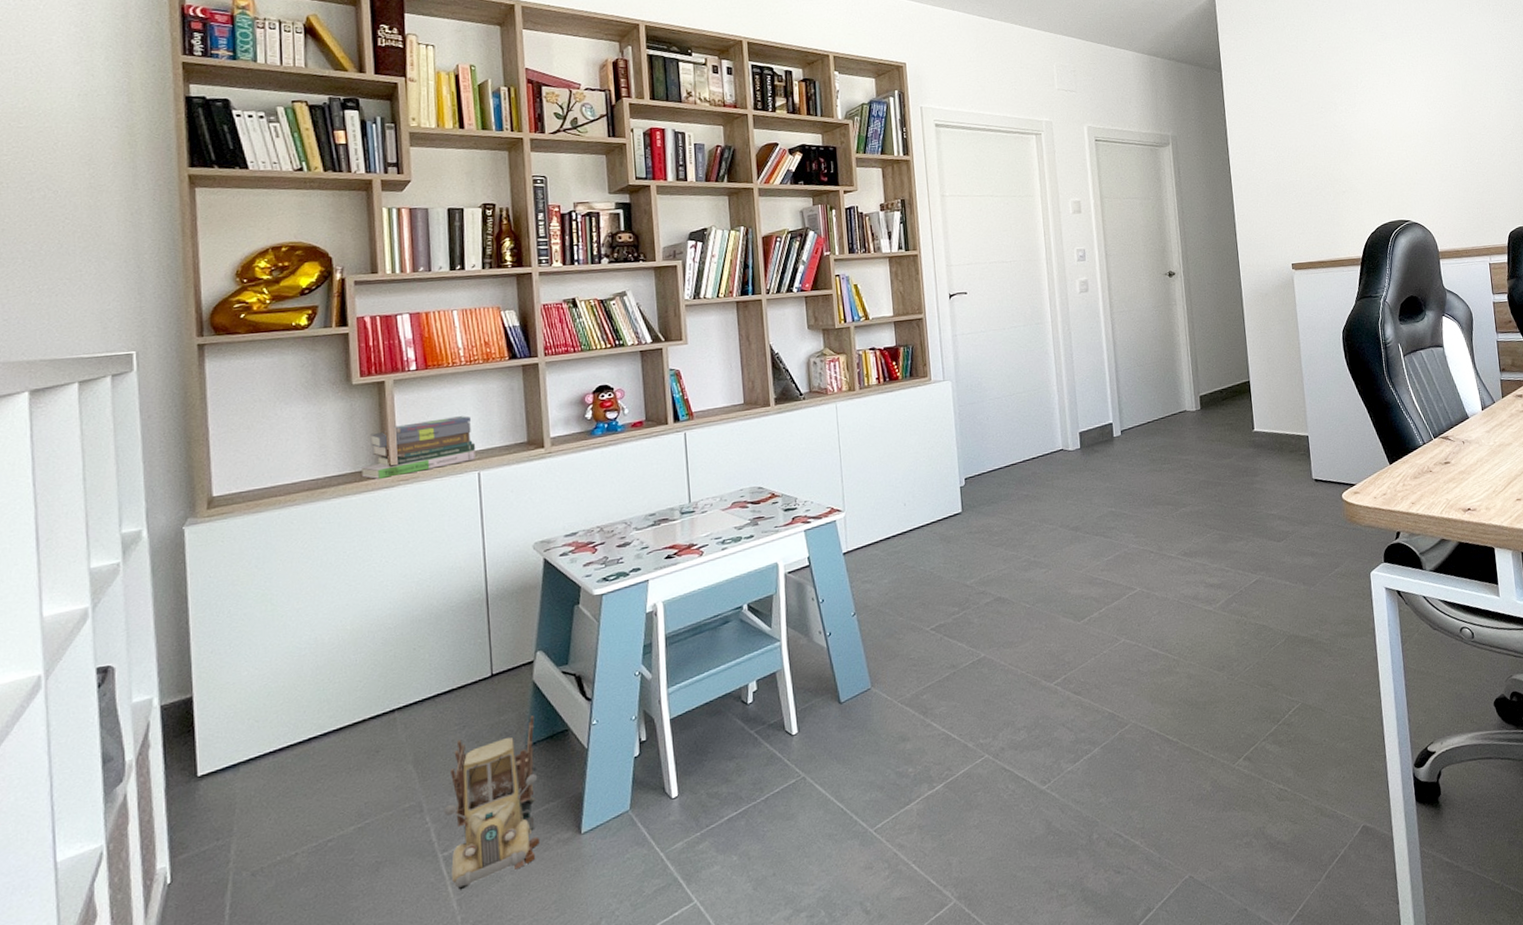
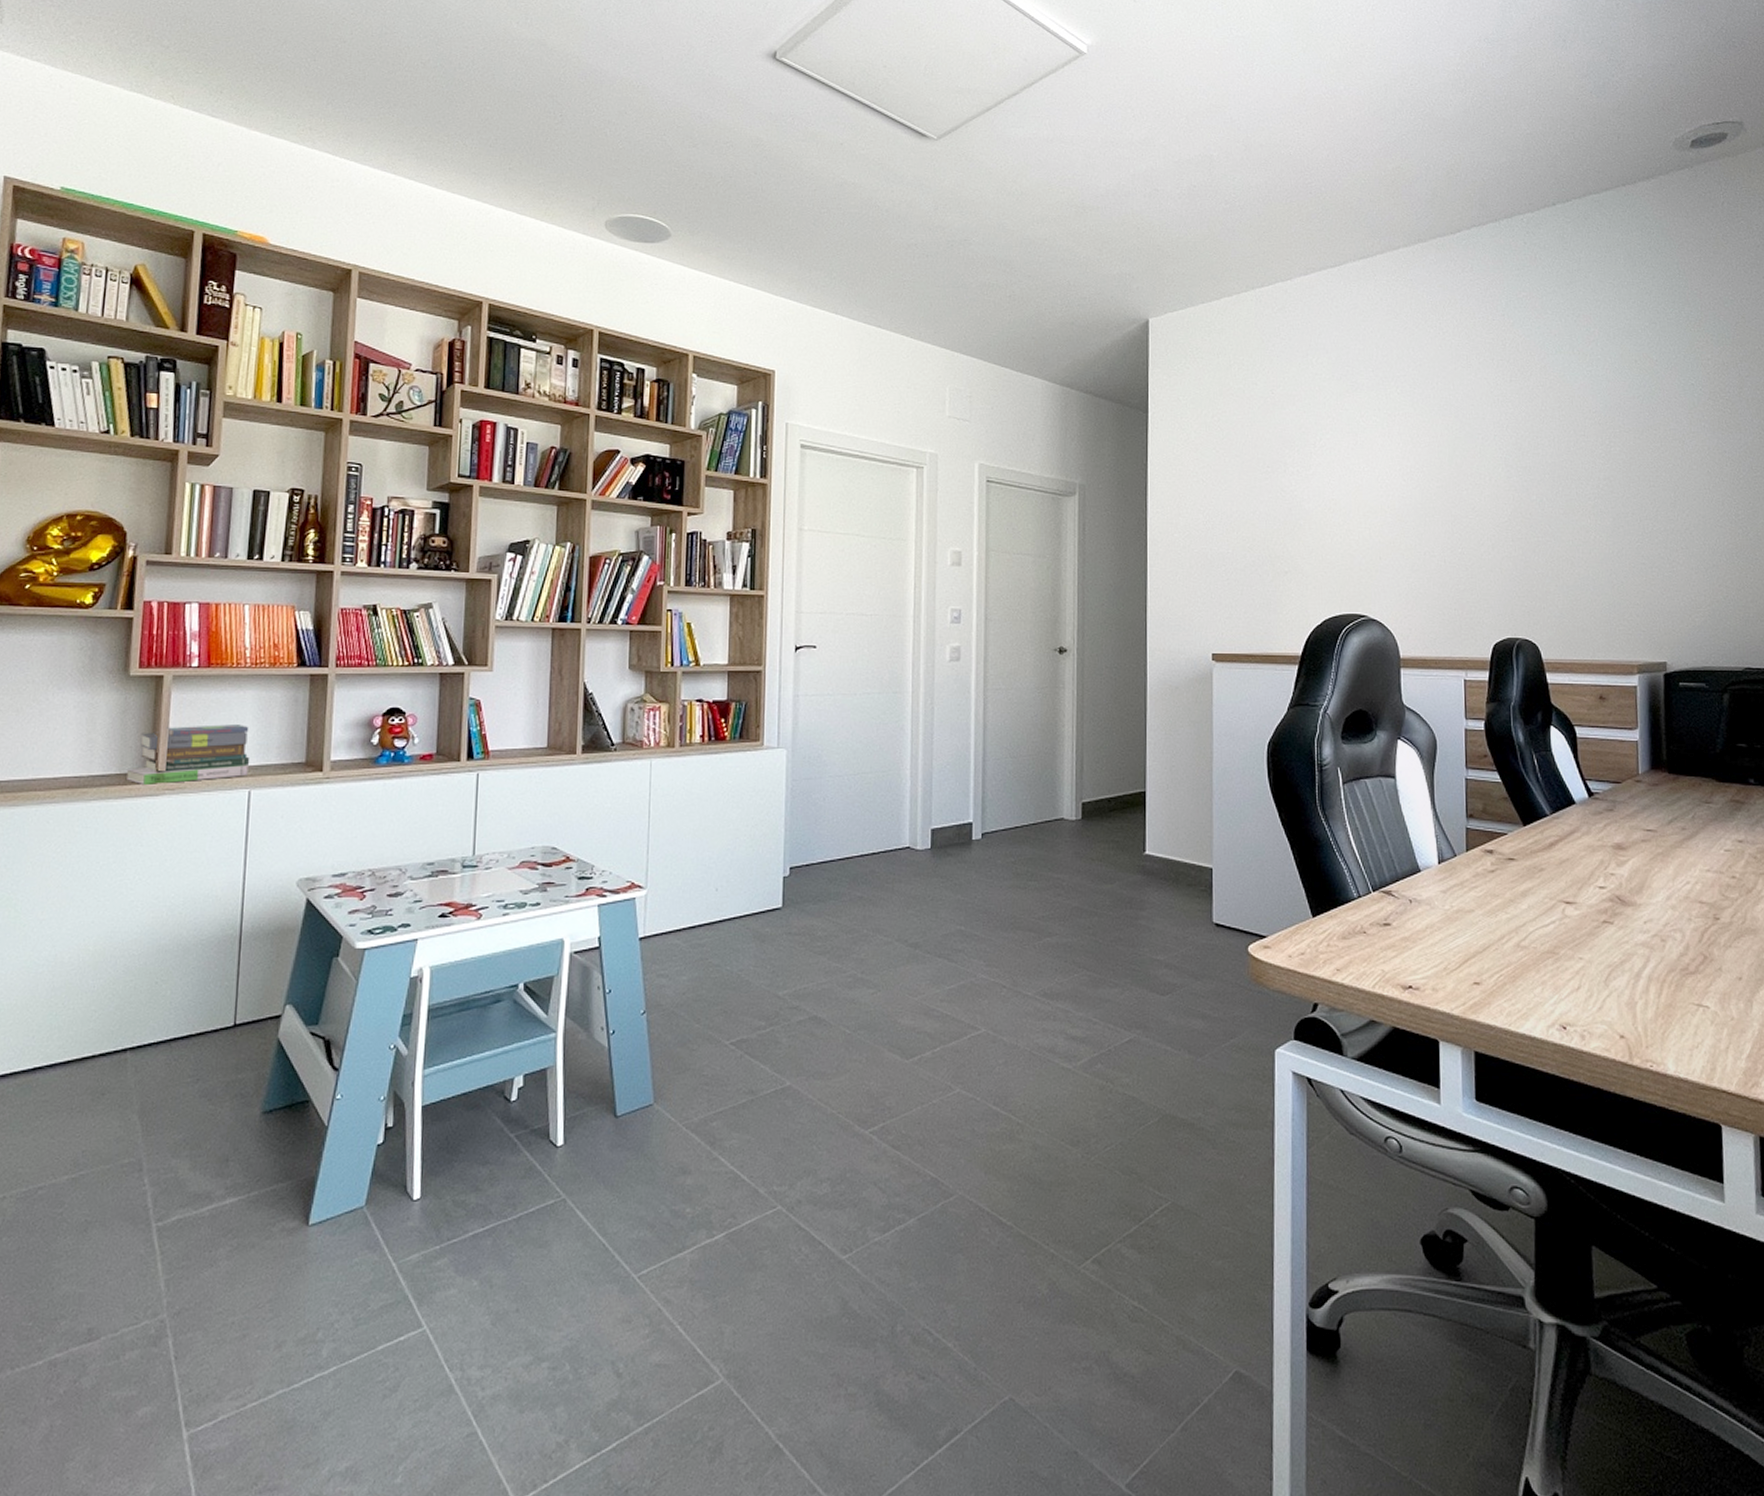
toy truck: present [444,715,539,890] -> none [163,1078,274,1269]

